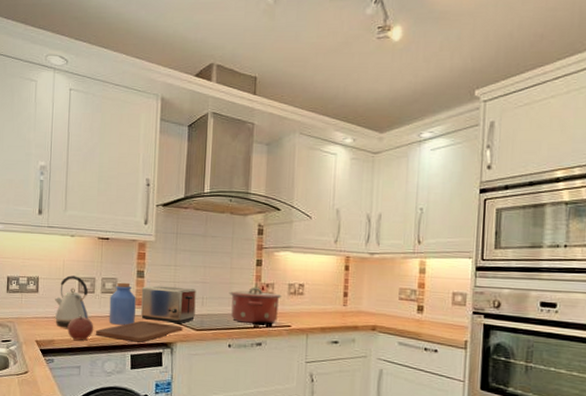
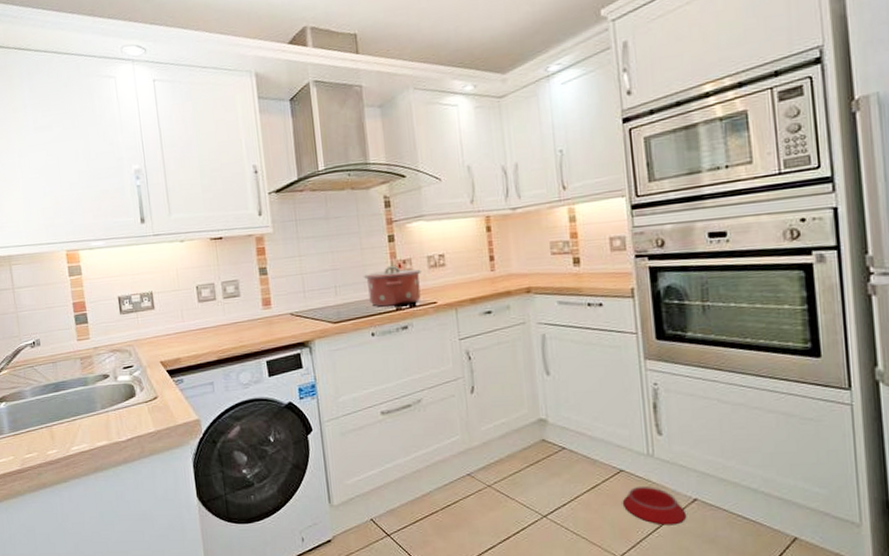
kettle: present [54,275,89,328] -> none [174,284,214,344]
fruit: present [67,315,94,340] -> none [192,326,222,354]
cutting board: present [95,320,183,343] -> none [223,320,319,347]
jar: present [108,282,136,325] -> none [233,282,265,331]
toaster: present [141,285,196,324] -> none [267,278,330,320]

